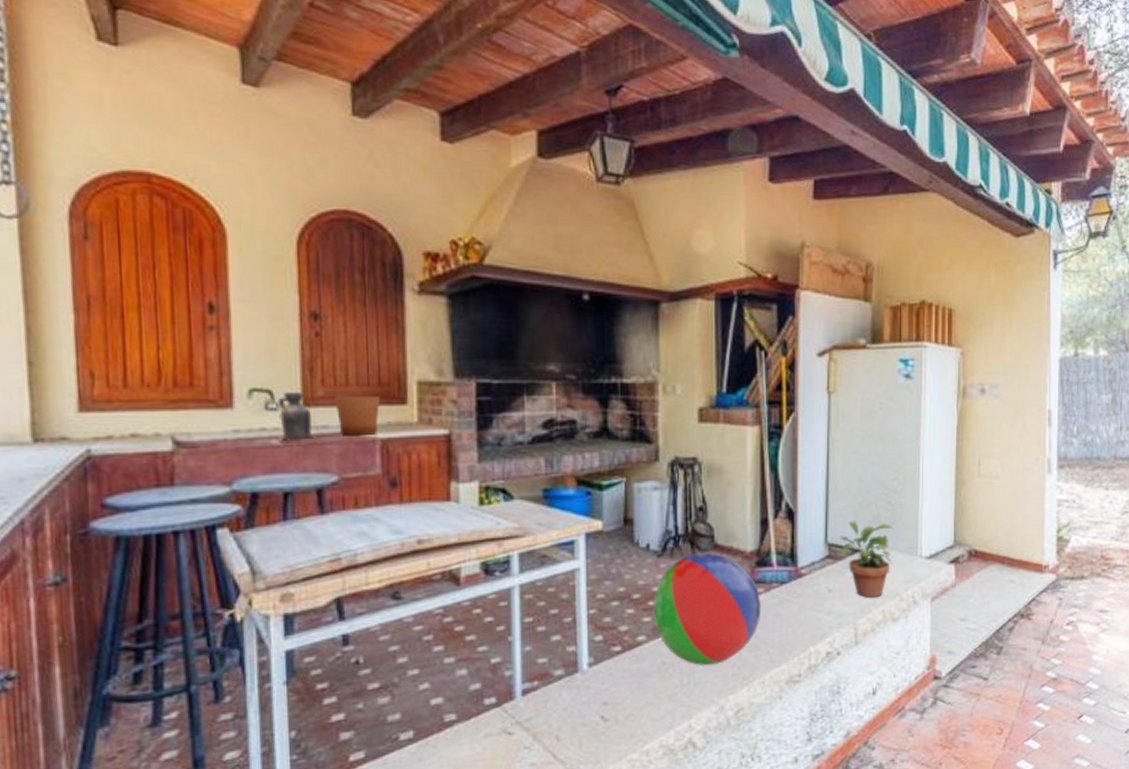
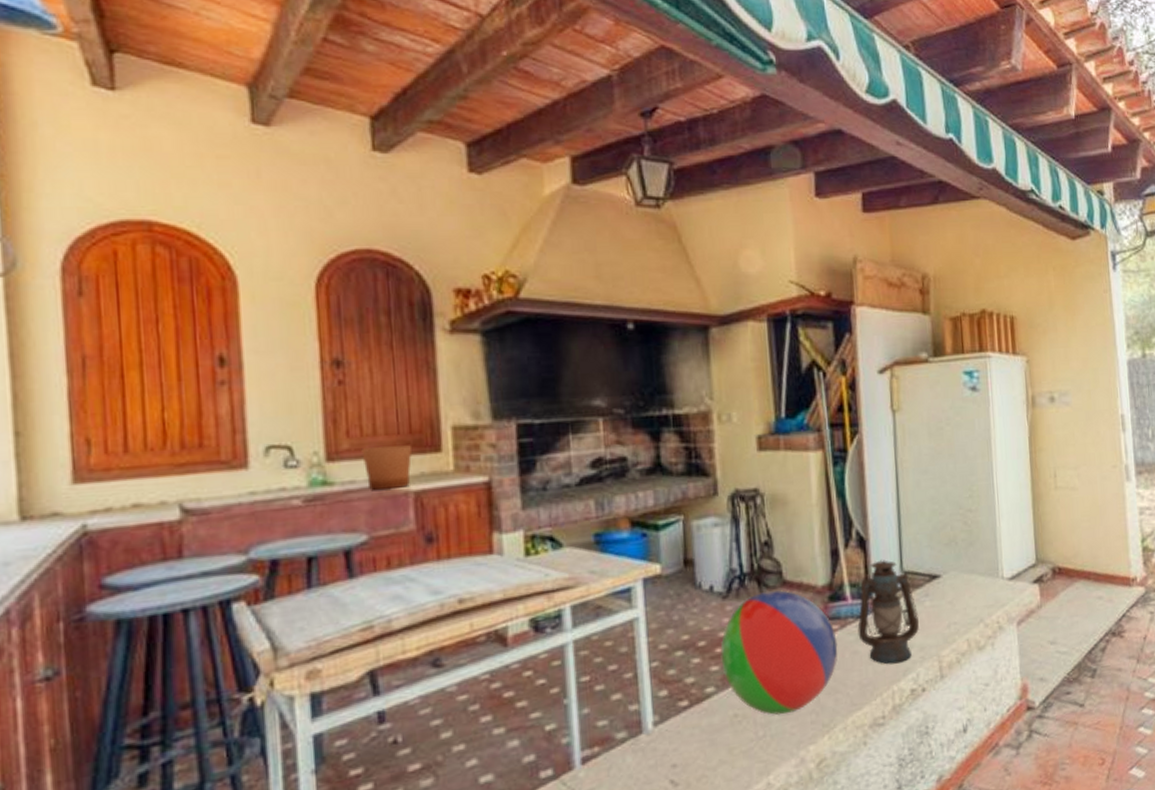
ceramic jug: present [277,391,312,441] -> none [298,445,337,500]
lantern: none [781,532,839,628] -> present [857,560,920,664]
potted plant: present [840,521,894,599] -> none [916,545,974,628]

